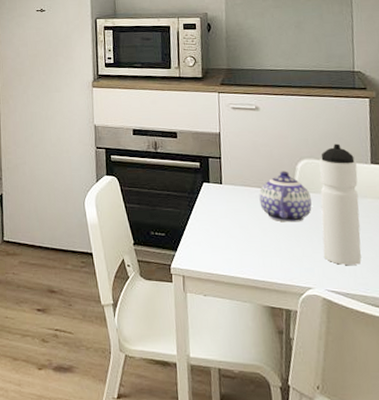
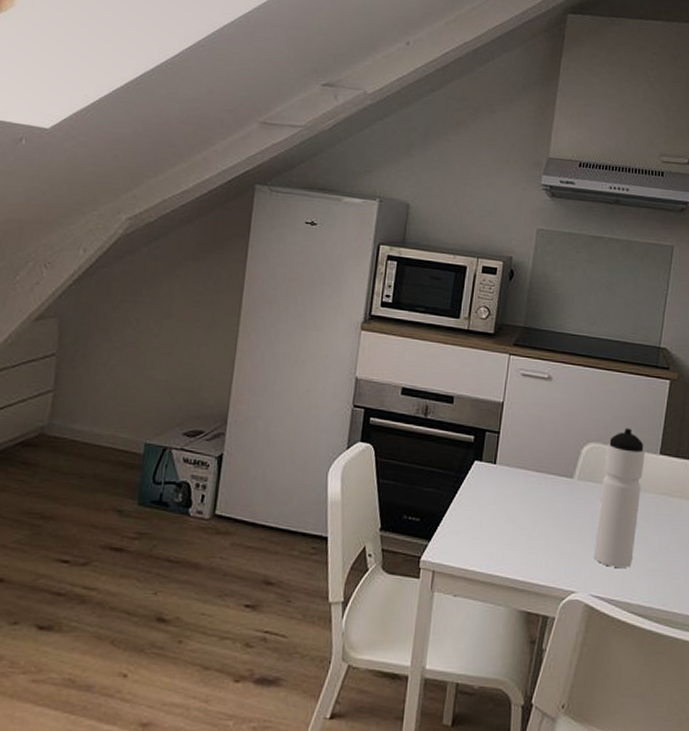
teapot: present [259,171,312,223] -> none [534,454,591,515]

